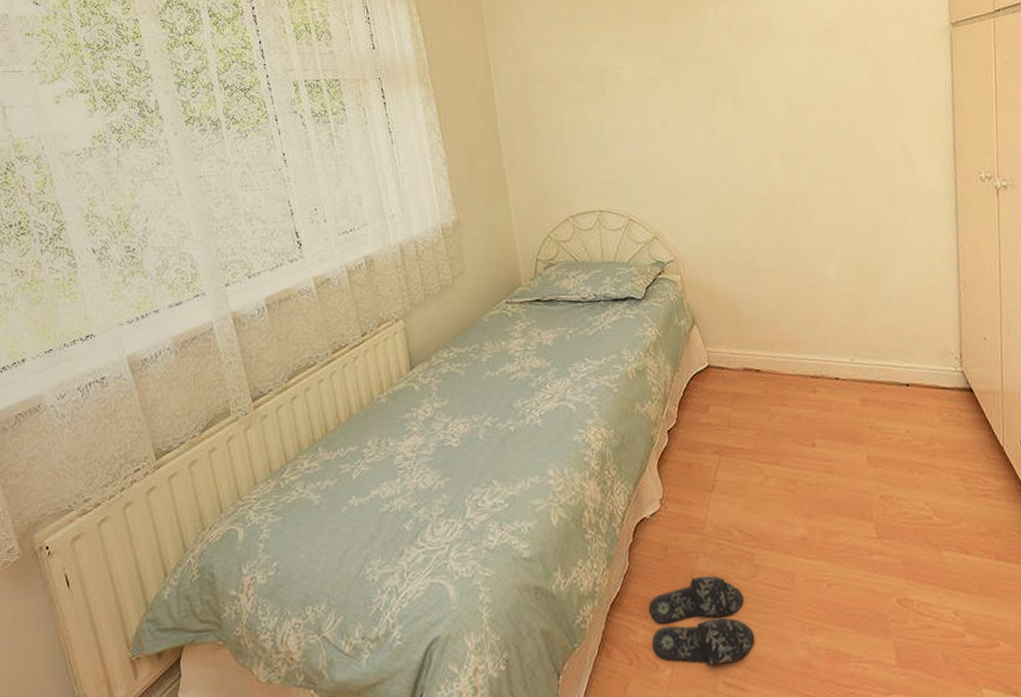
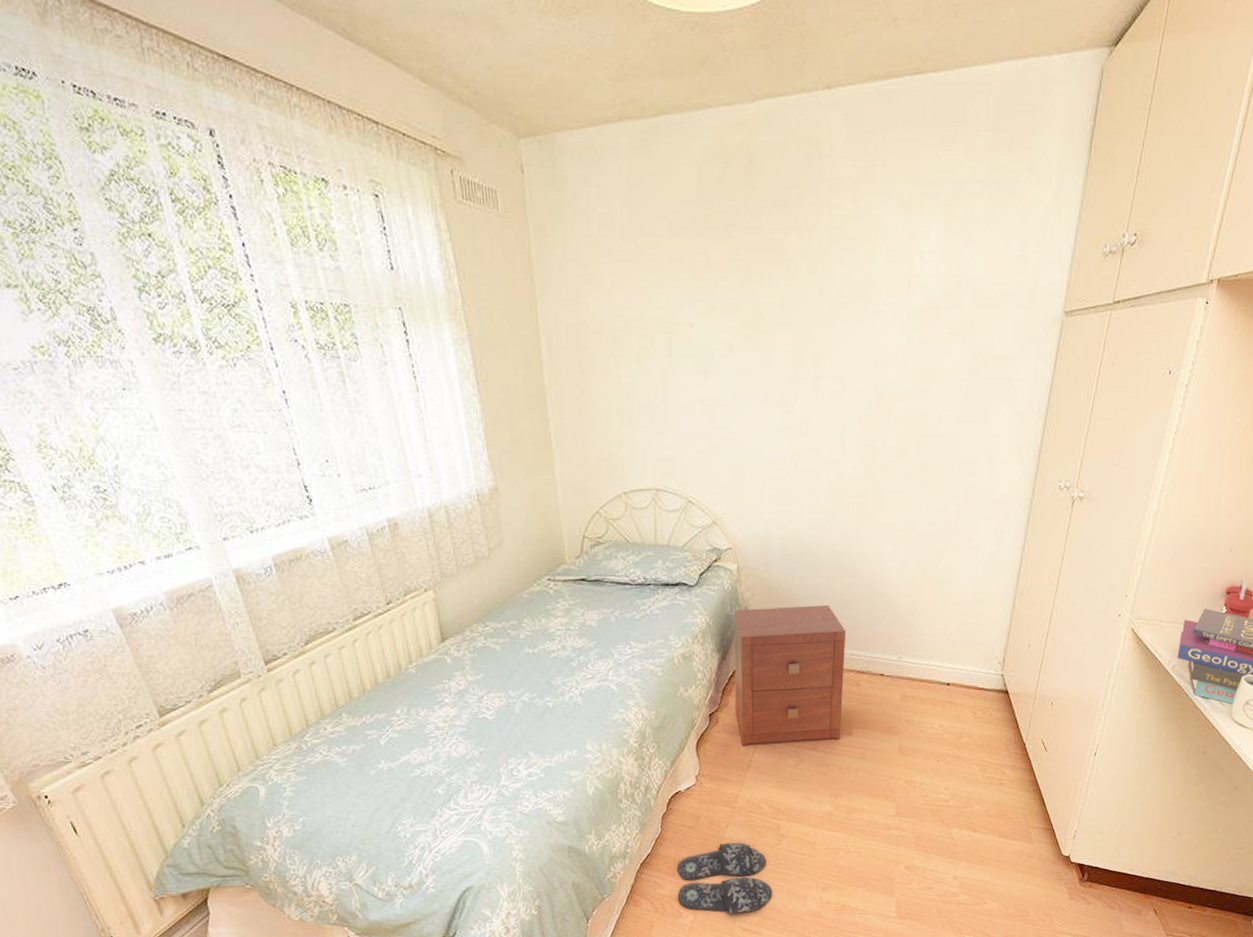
nightstand: none [682,309,804,464] -> present [734,604,847,747]

